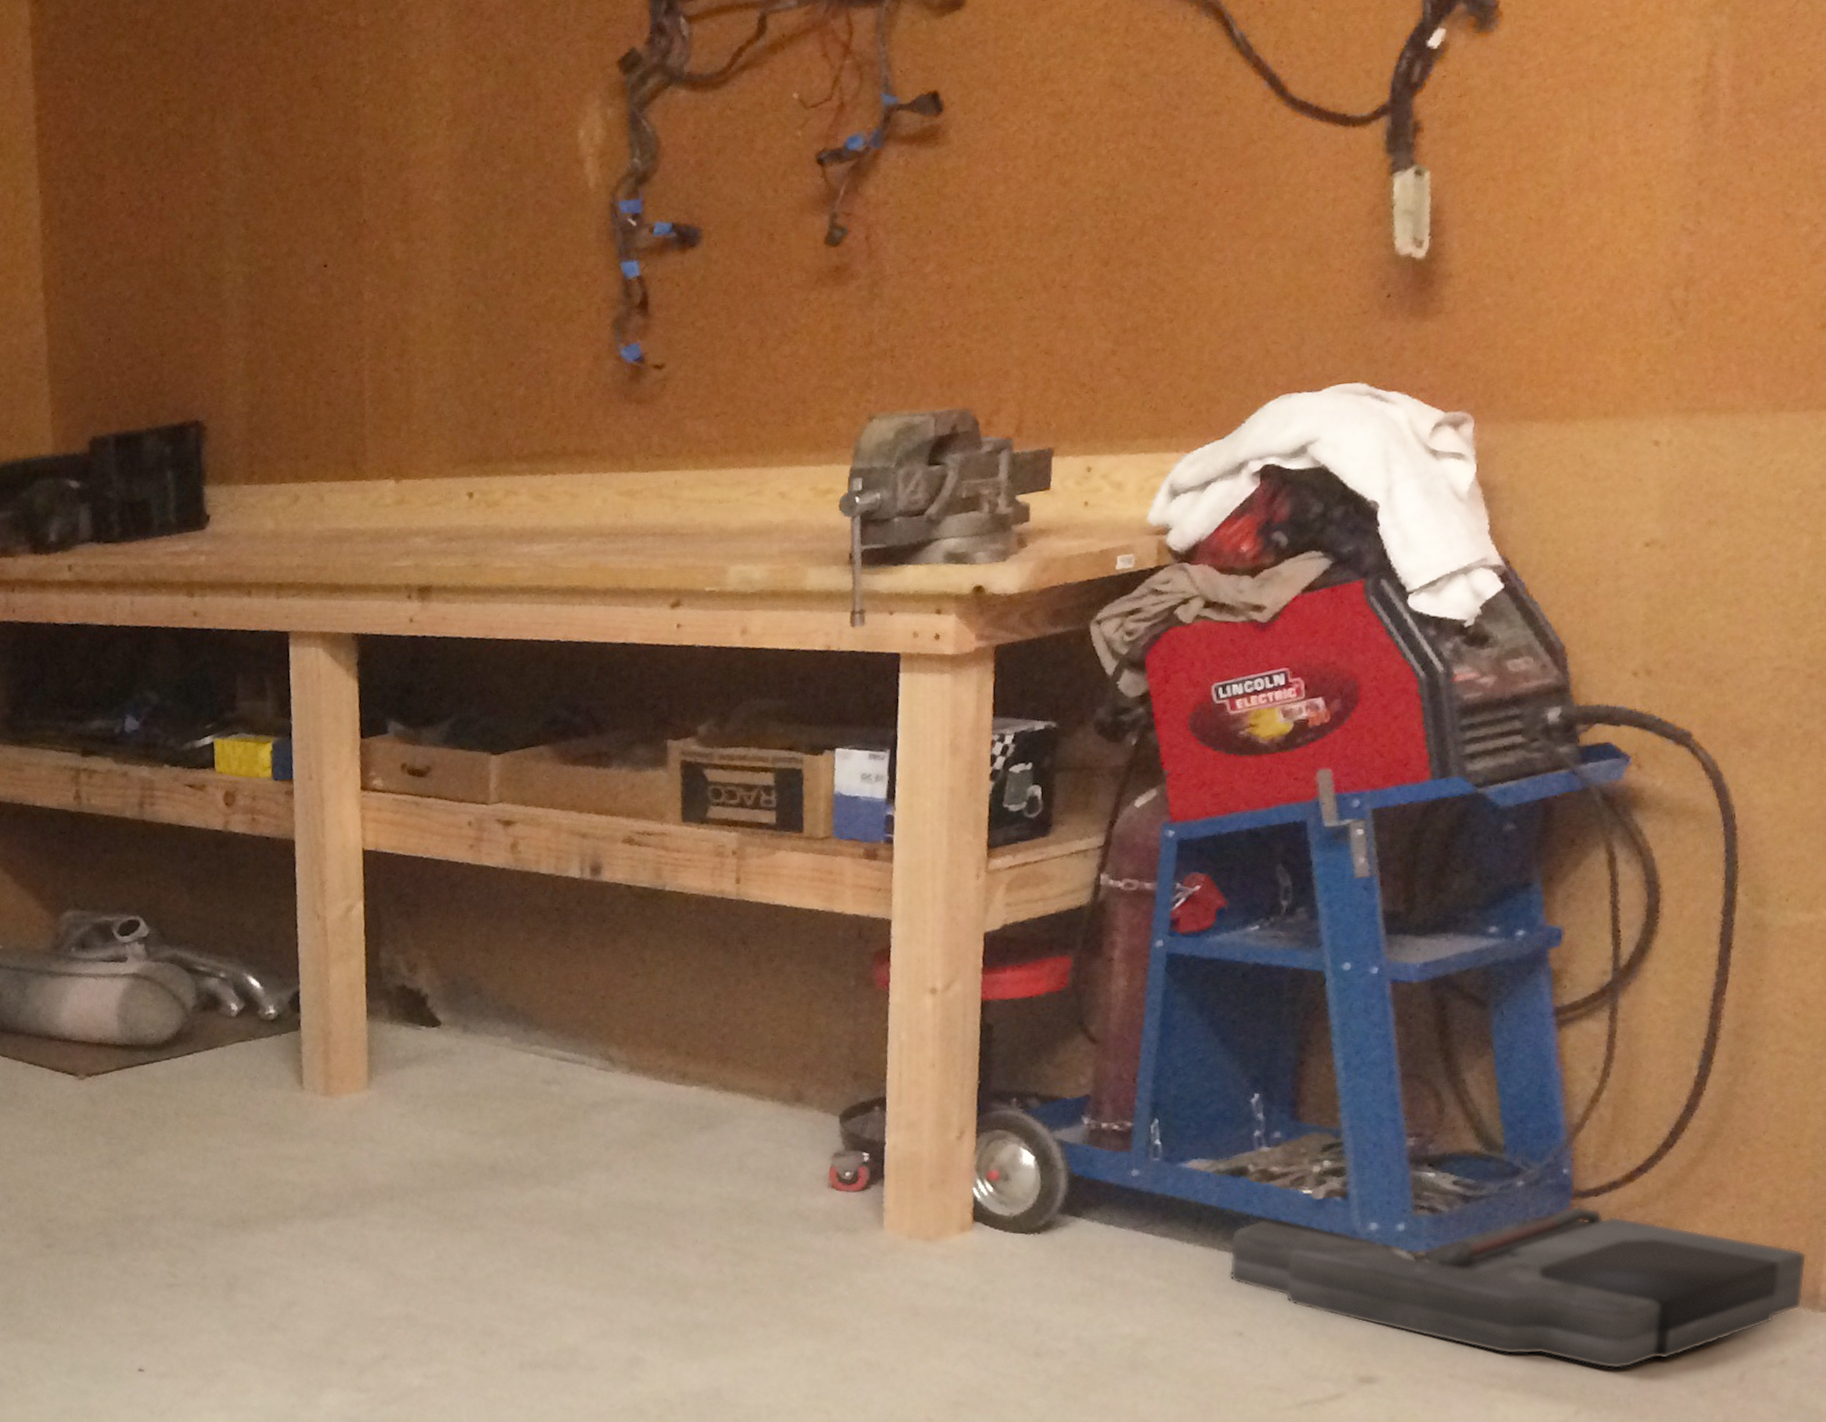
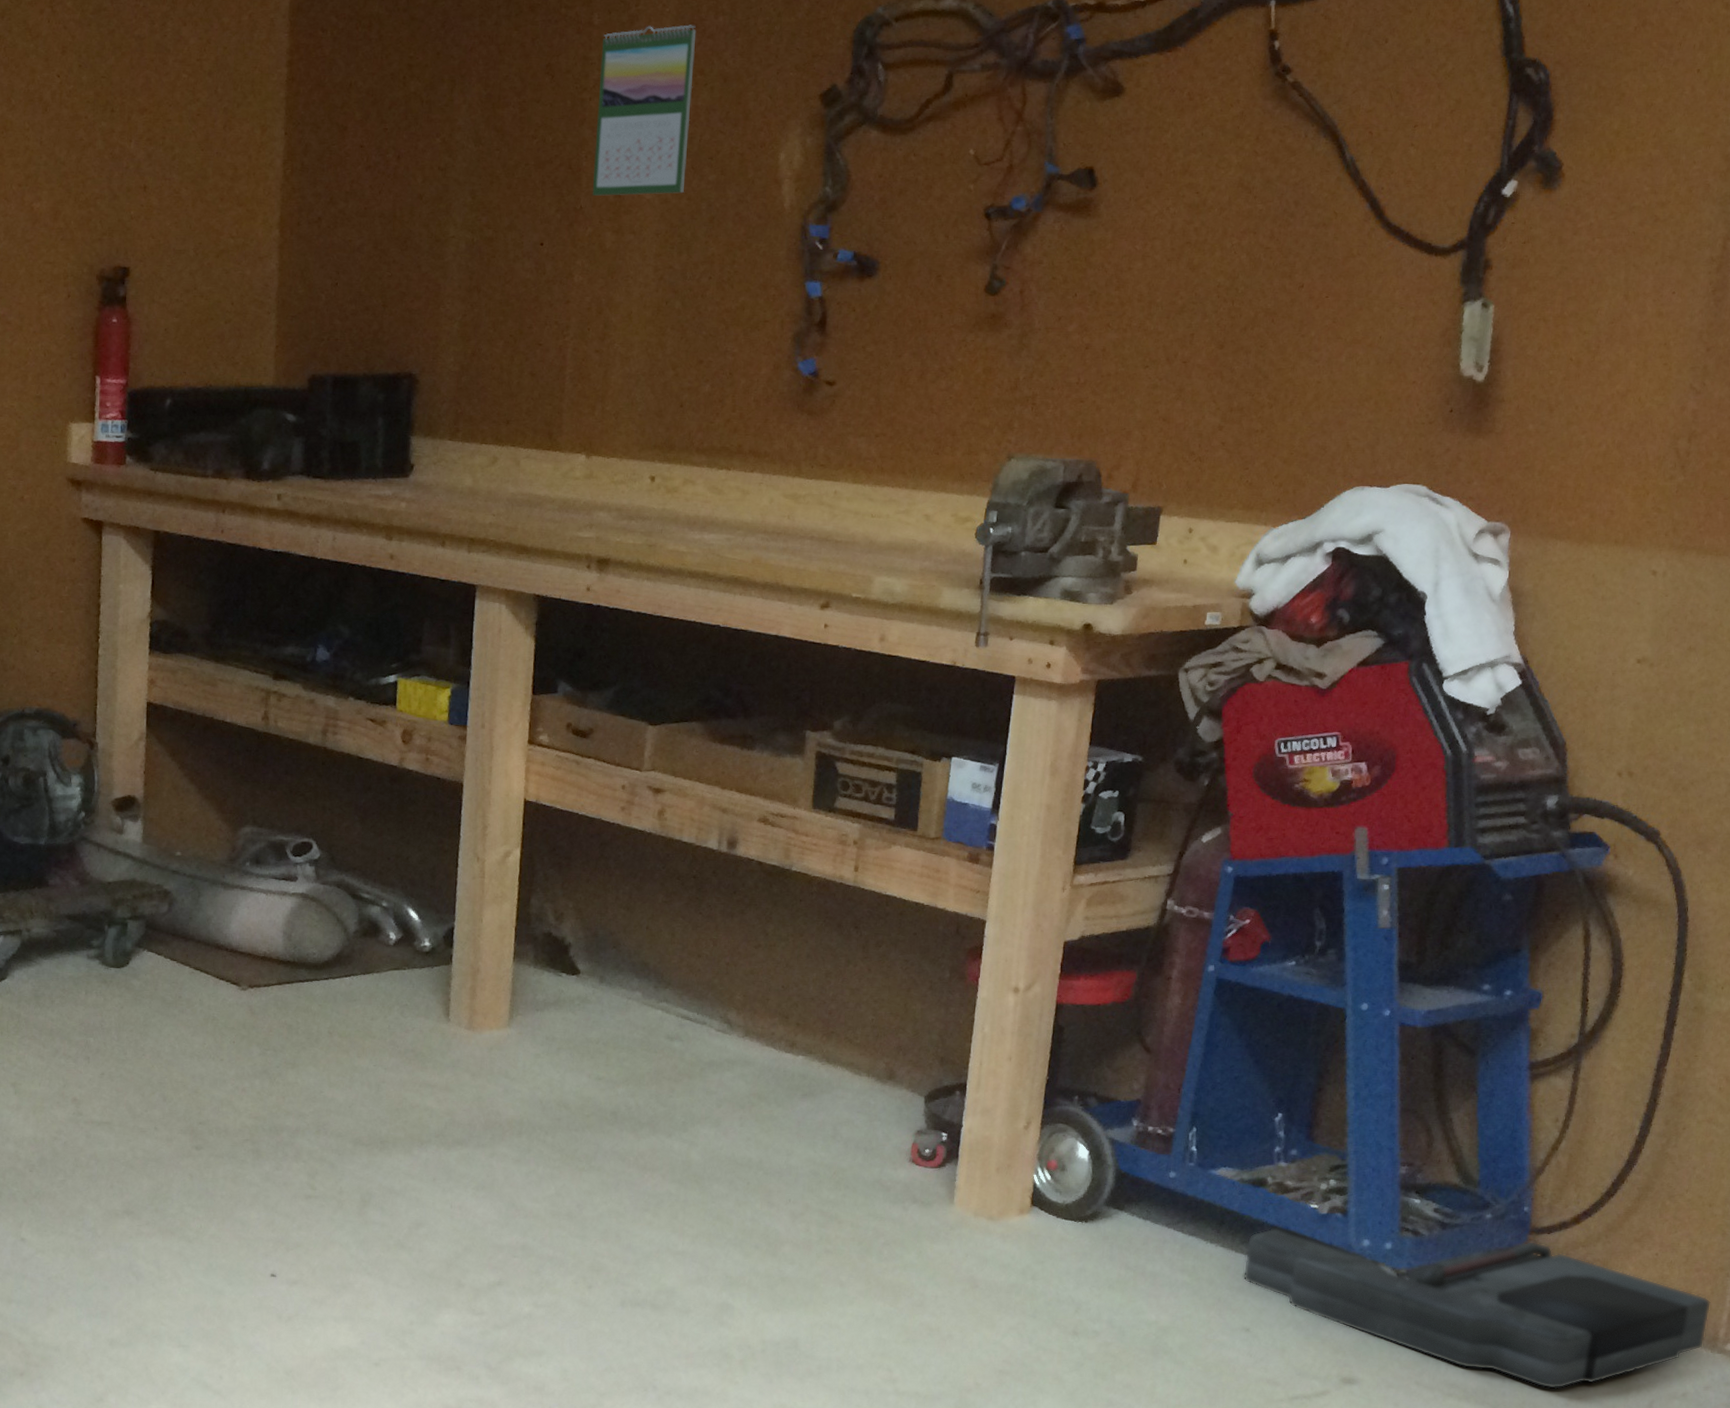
calendar: none [371,10,476,207] -> present [592,25,697,196]

